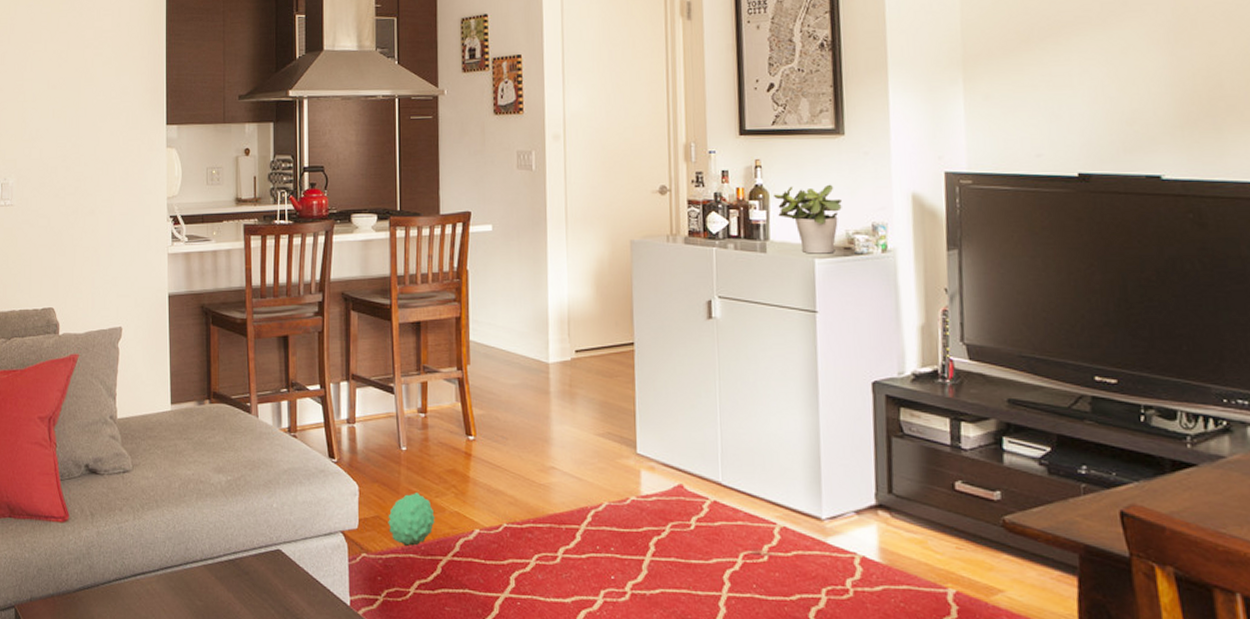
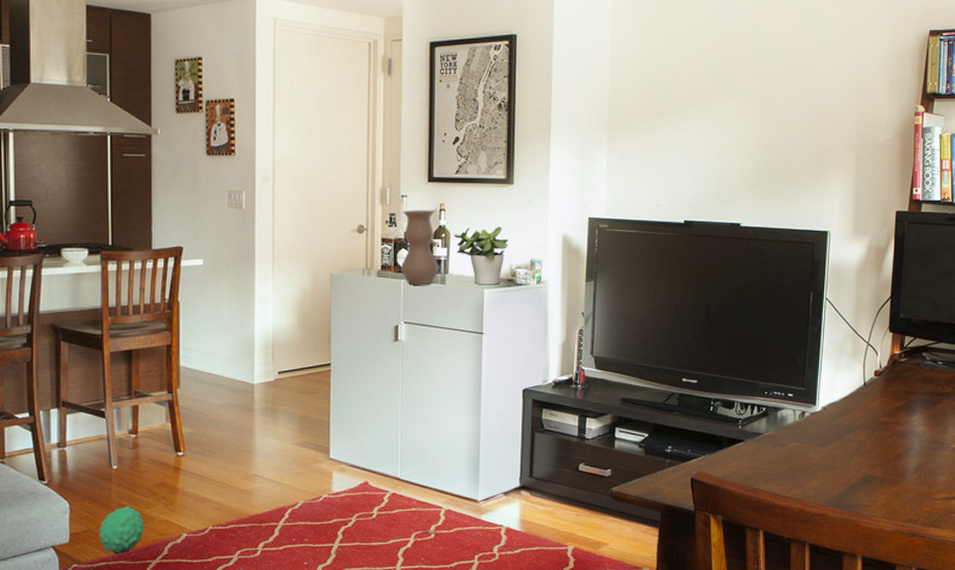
vase: none [710,167,758,255] -> present [400,210,439,286]

